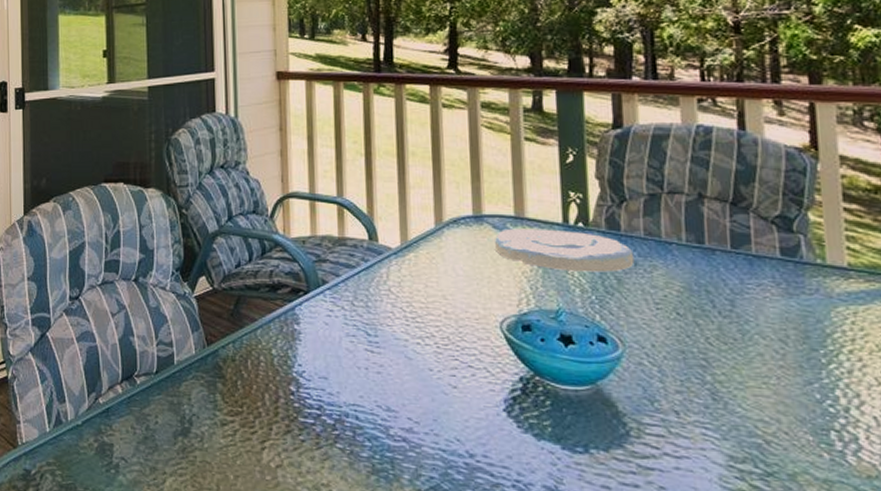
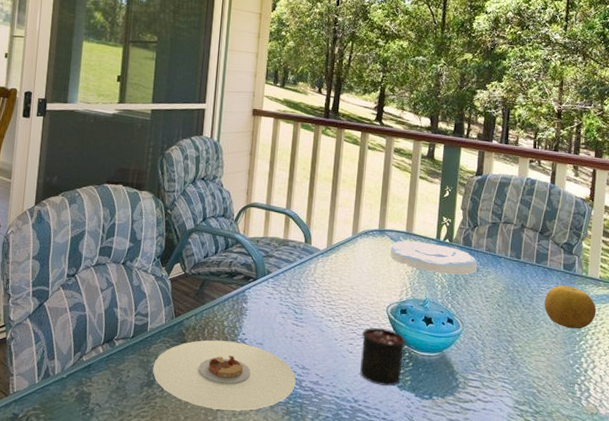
plate: none [186,374,380,468] -> present [152,340,296,411]
candle: none [468,334,537,434] -> present [360,315,407,386]
fruit: none [754,279,851,346] -> present [544,285,597,330]

